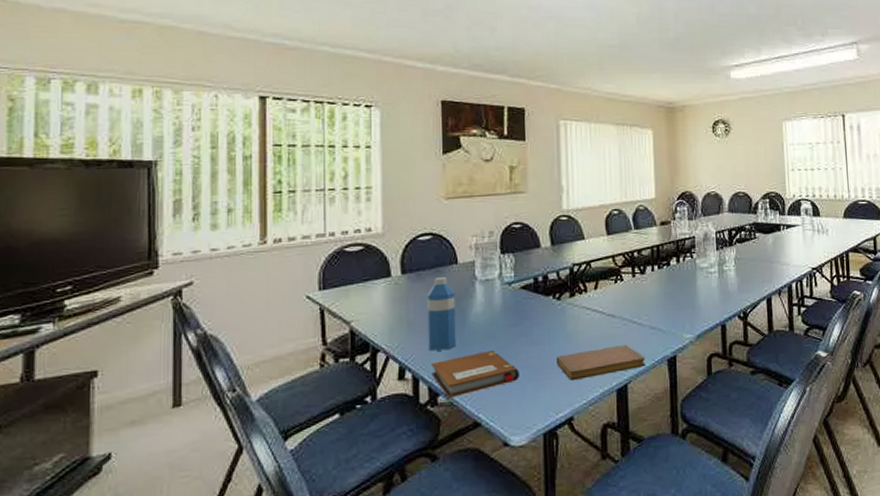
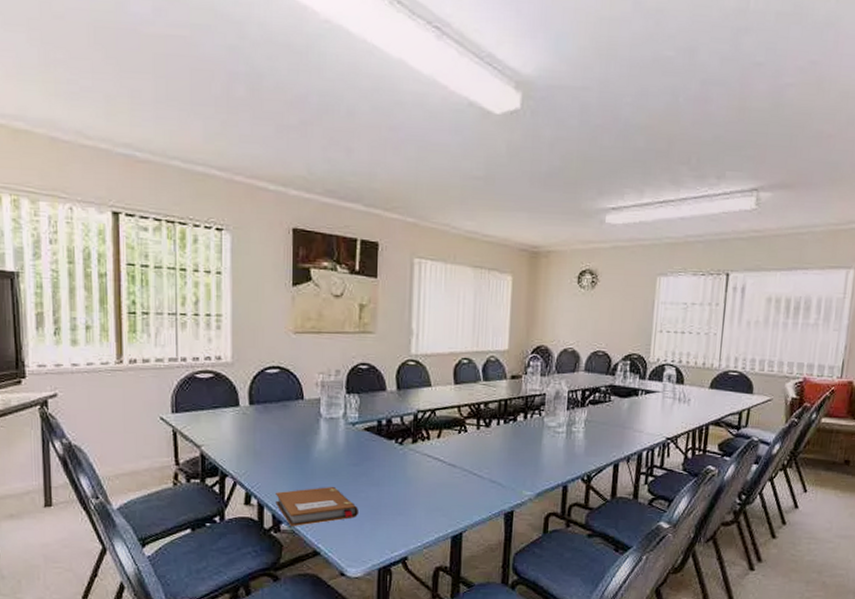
water bottle: present [427,277,456,351] -> none [273,412,300,482]
notebook: present [557,344,646,381] -> none [395,494,483,524]

